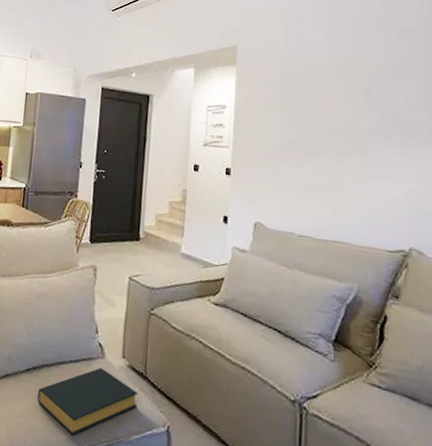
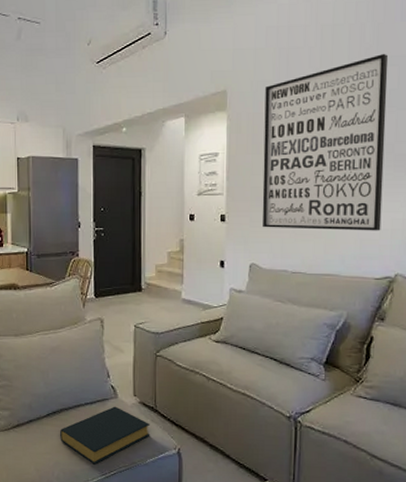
wall art: none [269,24,397,200] -> present [262,53,389,231]

